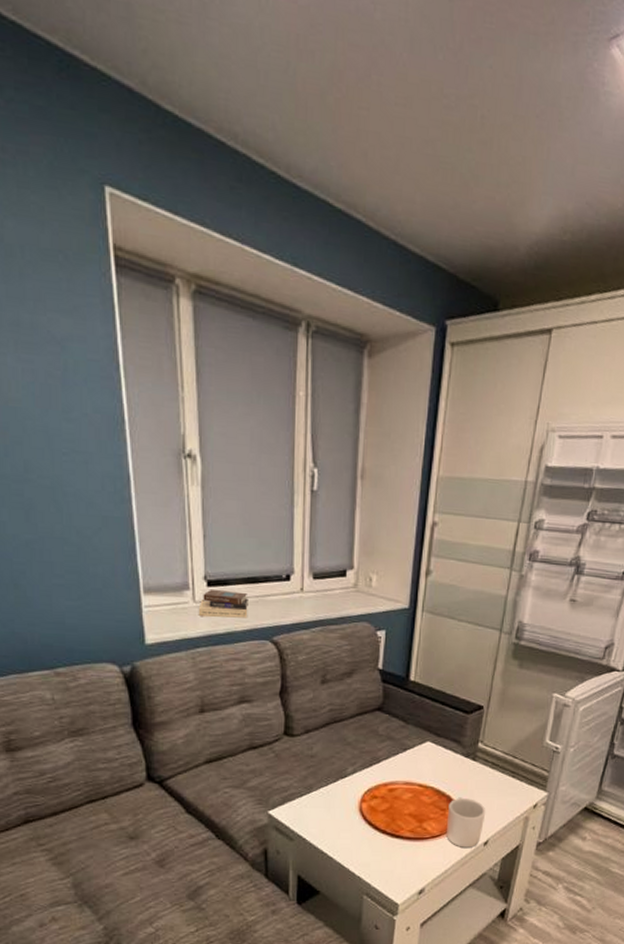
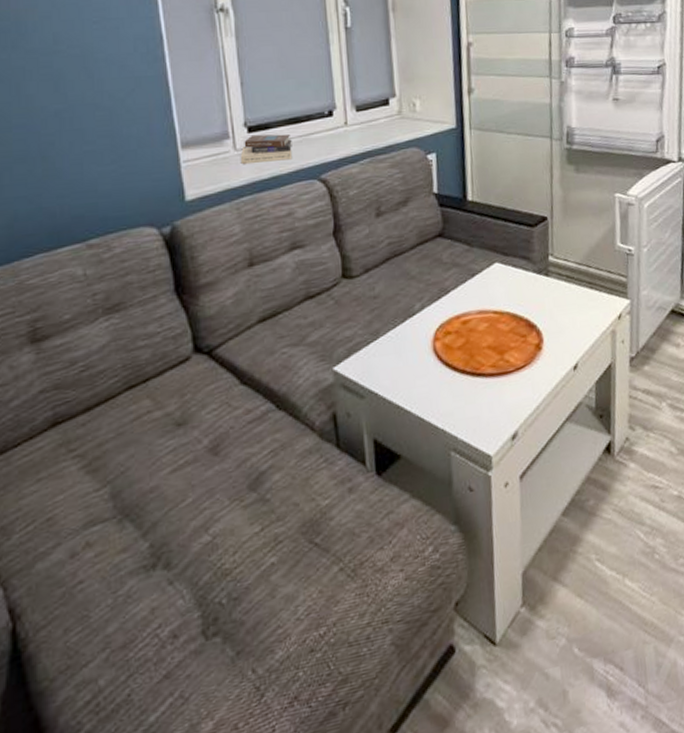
mug: present [446,797,486,847] -> none [528,319,570,377]

